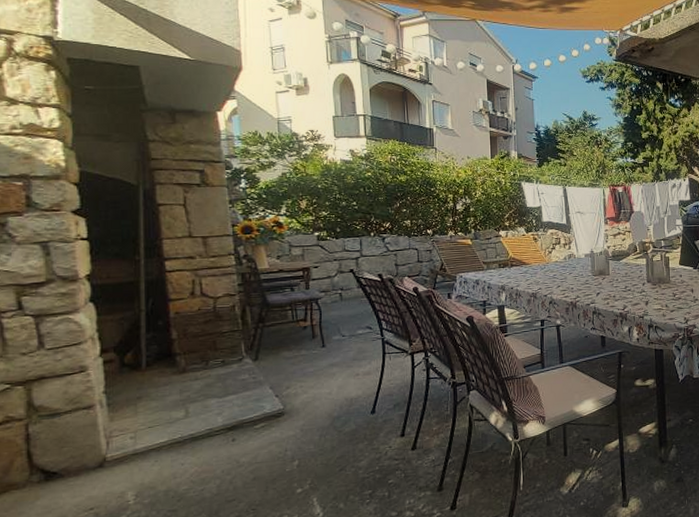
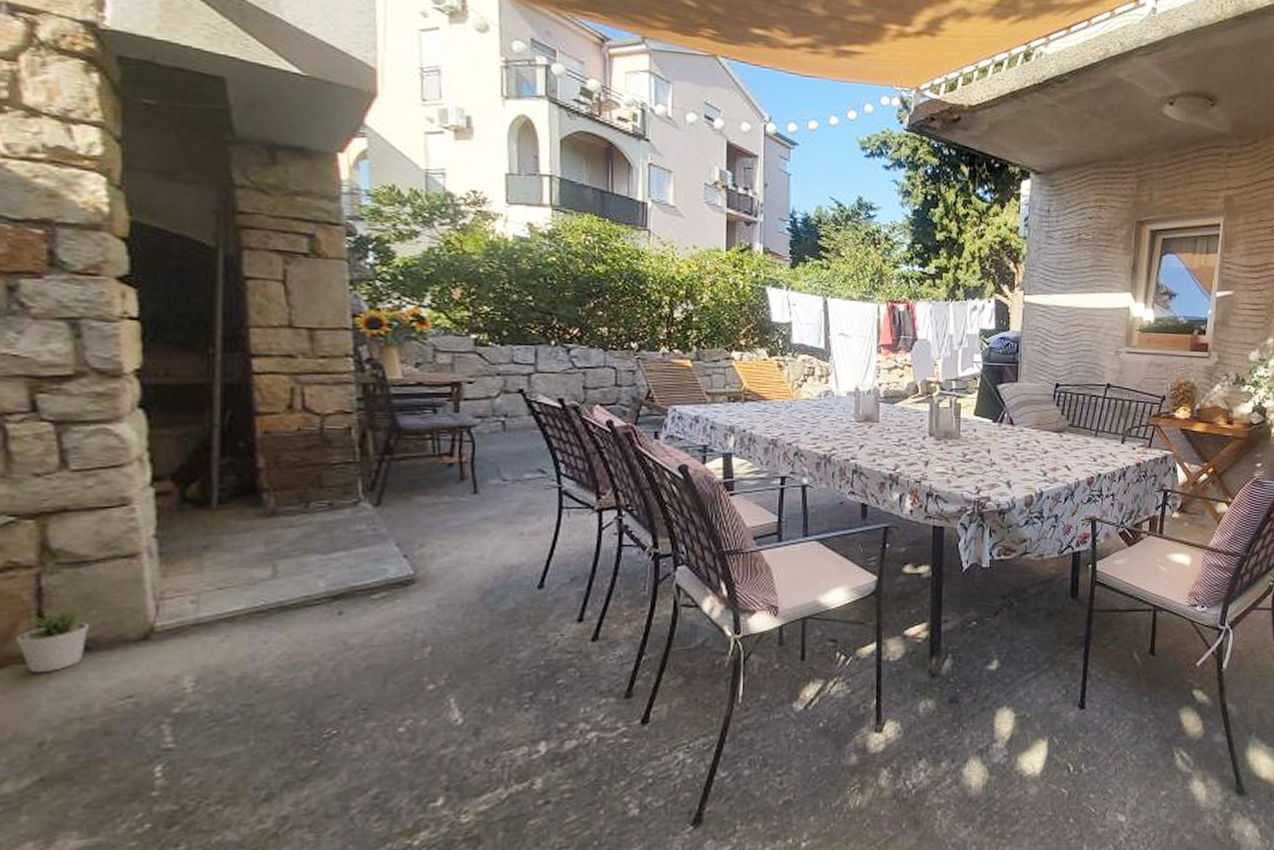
potted plant: none [12,445,62,496] -> present [15,605,88,674]

